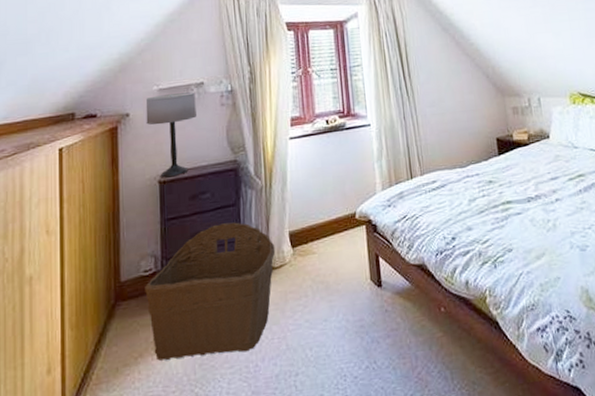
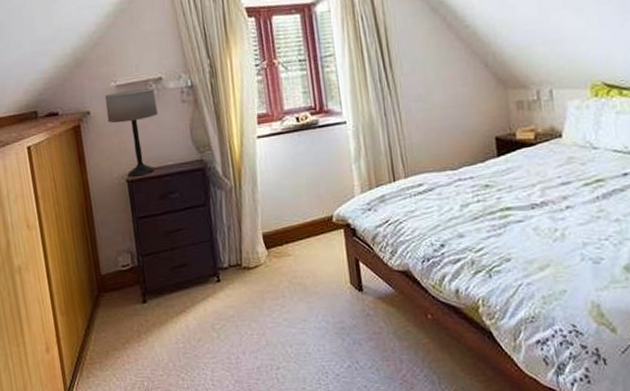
wicker basket: present [145,222,276,361] -> none [124,222,250,347]

